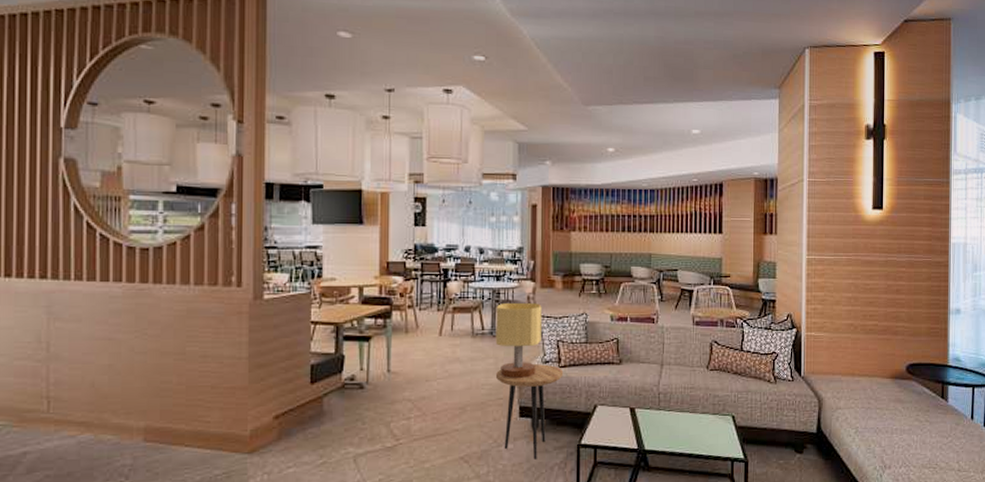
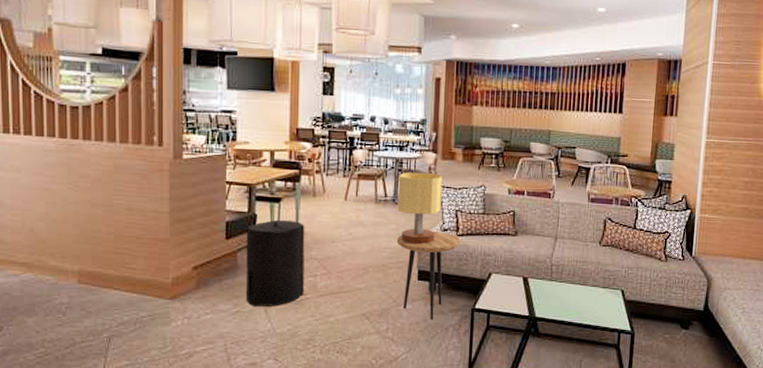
trash can: none [332,359,397,457] -> present [245,219,305,307]

